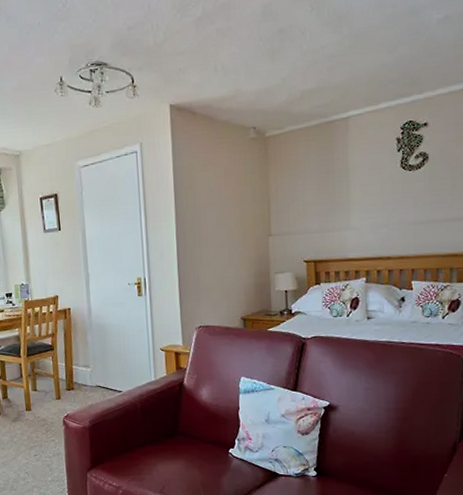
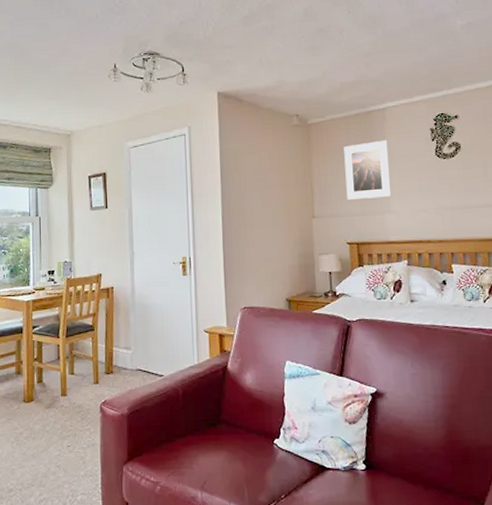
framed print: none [303,151,352,216] -> present [344,139,392,200]

